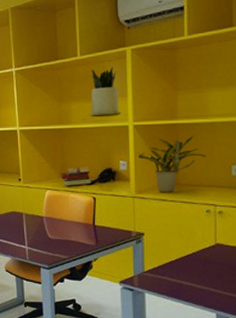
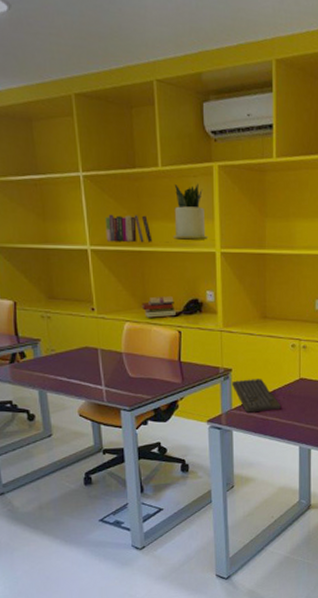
books: none [32,98,71,123] -> present [105,214,153,243]
potted plant: present [137,136,206,193] -> none [225,267,292,327]
computer keyboard: none [143,242,195,276] -> present [231,378,281,413]

